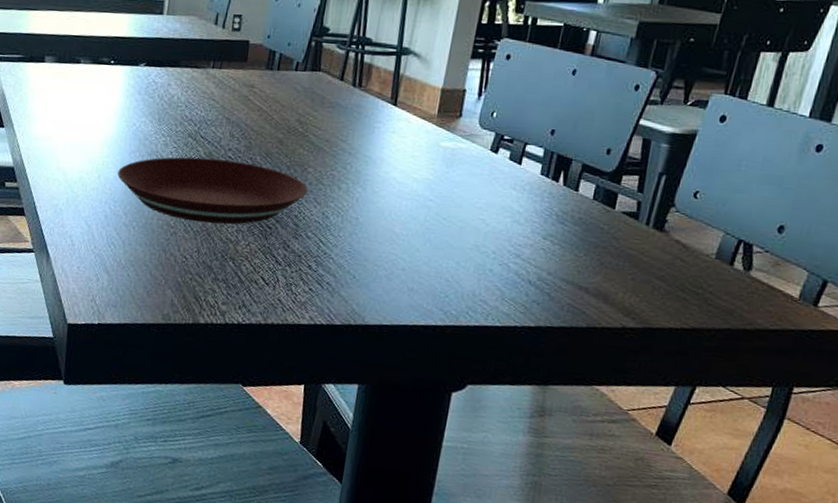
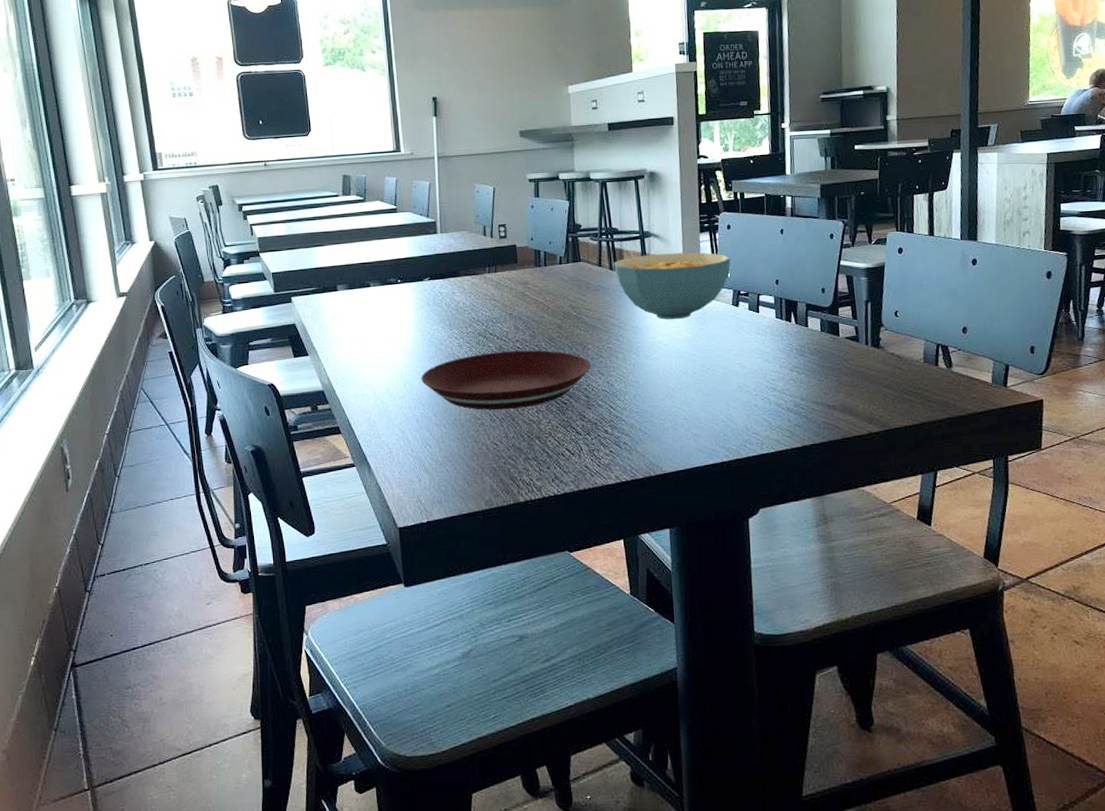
cereal bowl: none [357,75,502,157] -> present [614,252,731,320]

